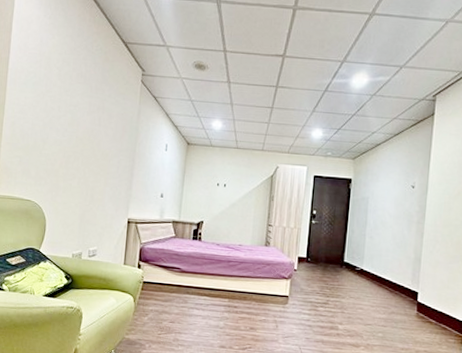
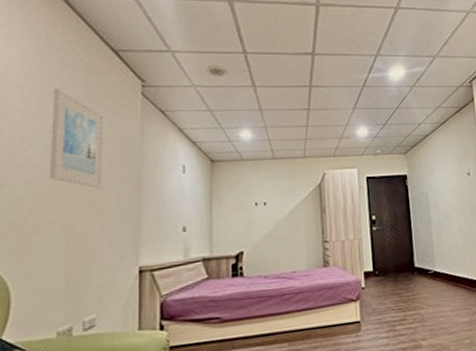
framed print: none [74,71,114,155] -> present [50,88,104,189]

